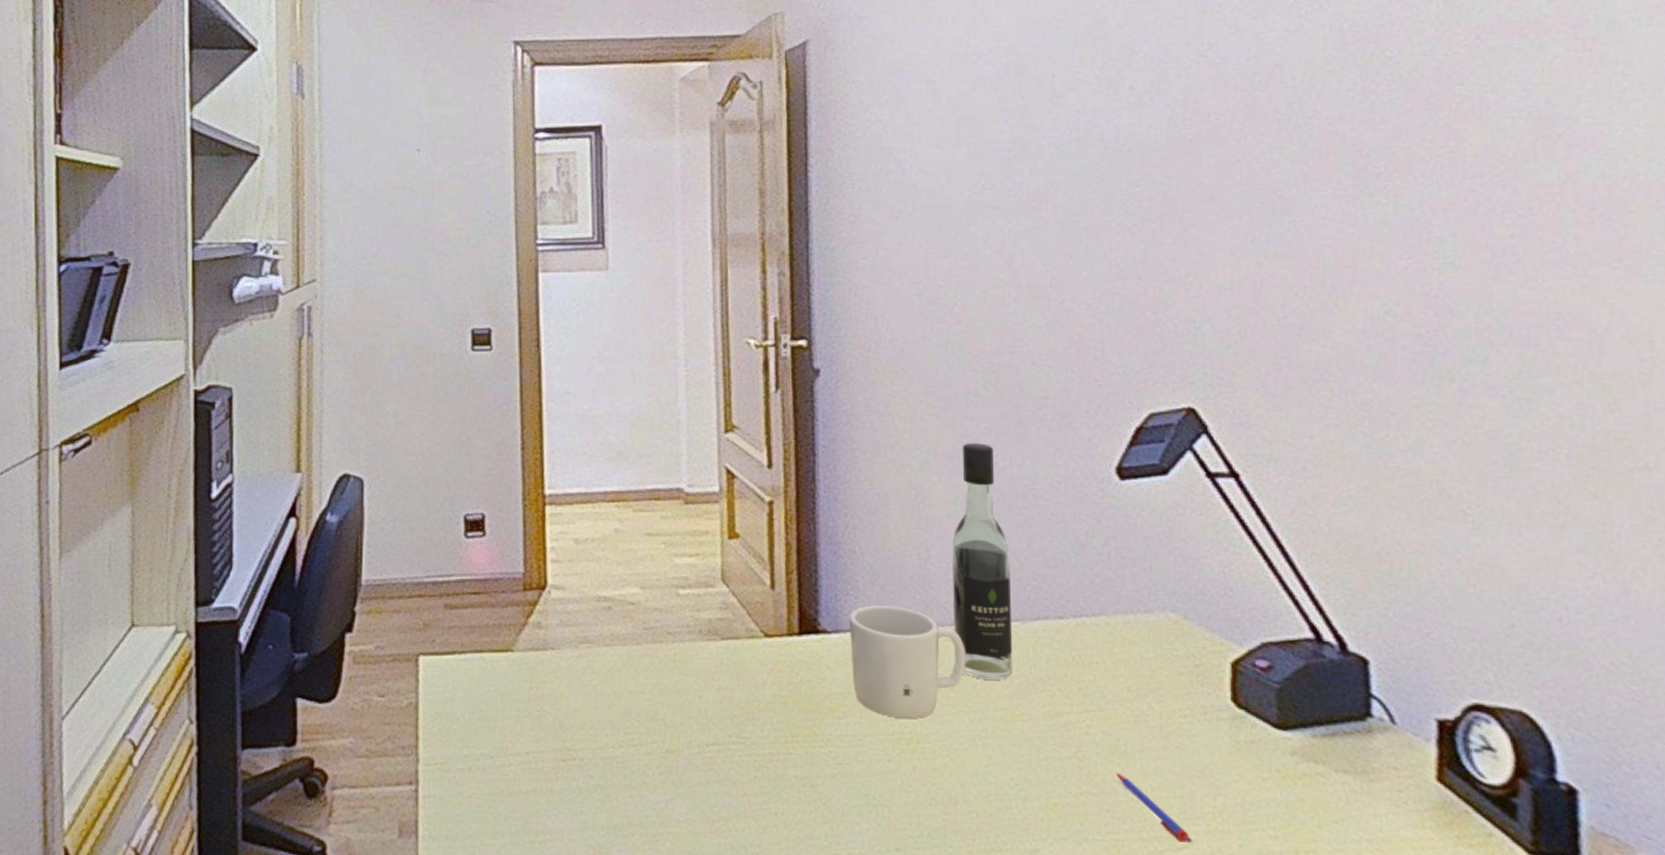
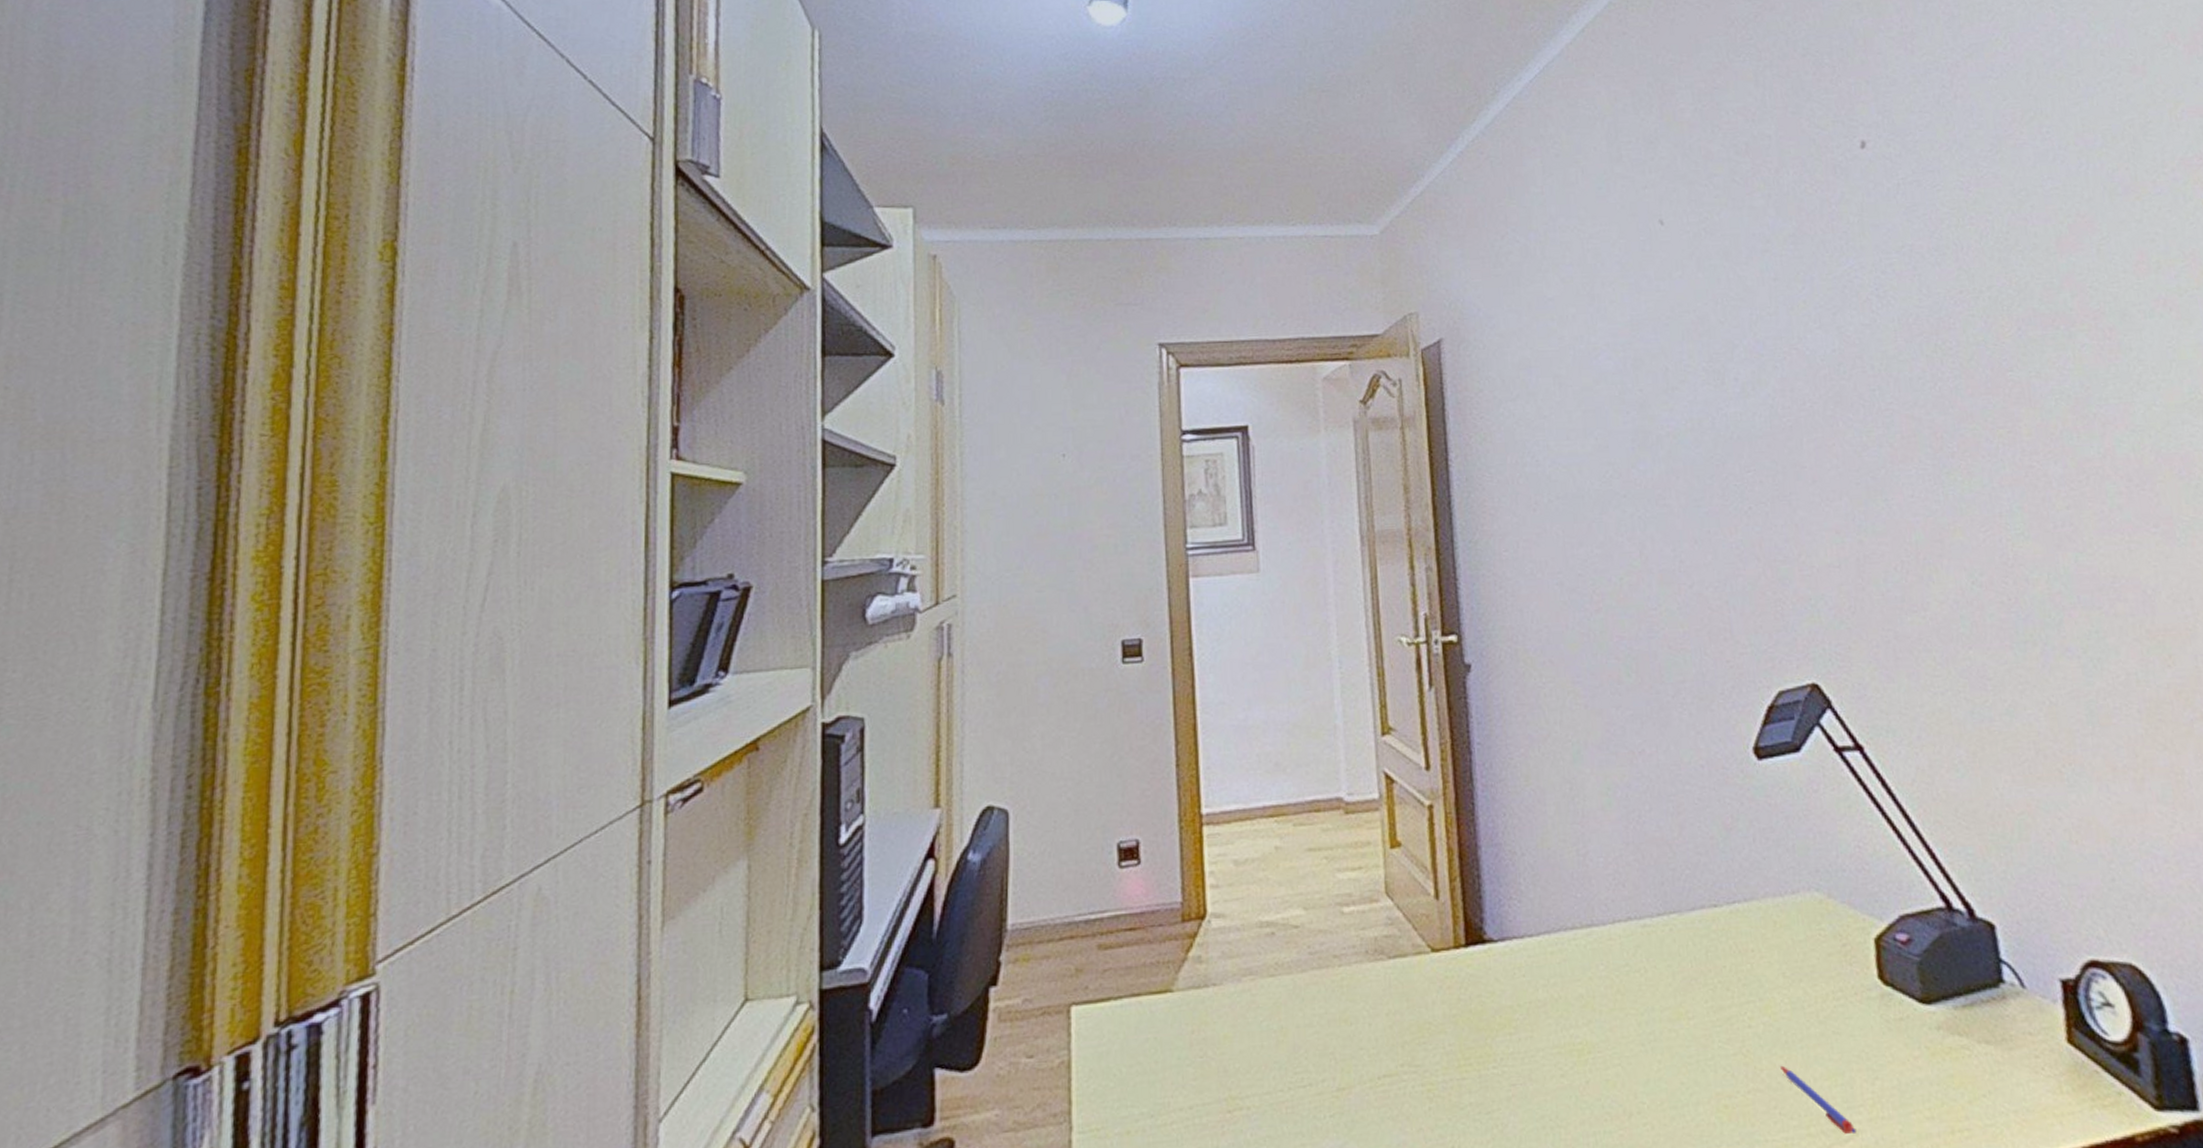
mug: present [849,605,966,719] -> none [1514,907,1630,1029]
bottle: present [952,443,1012,680] -> none [1607,731,1675,978]

